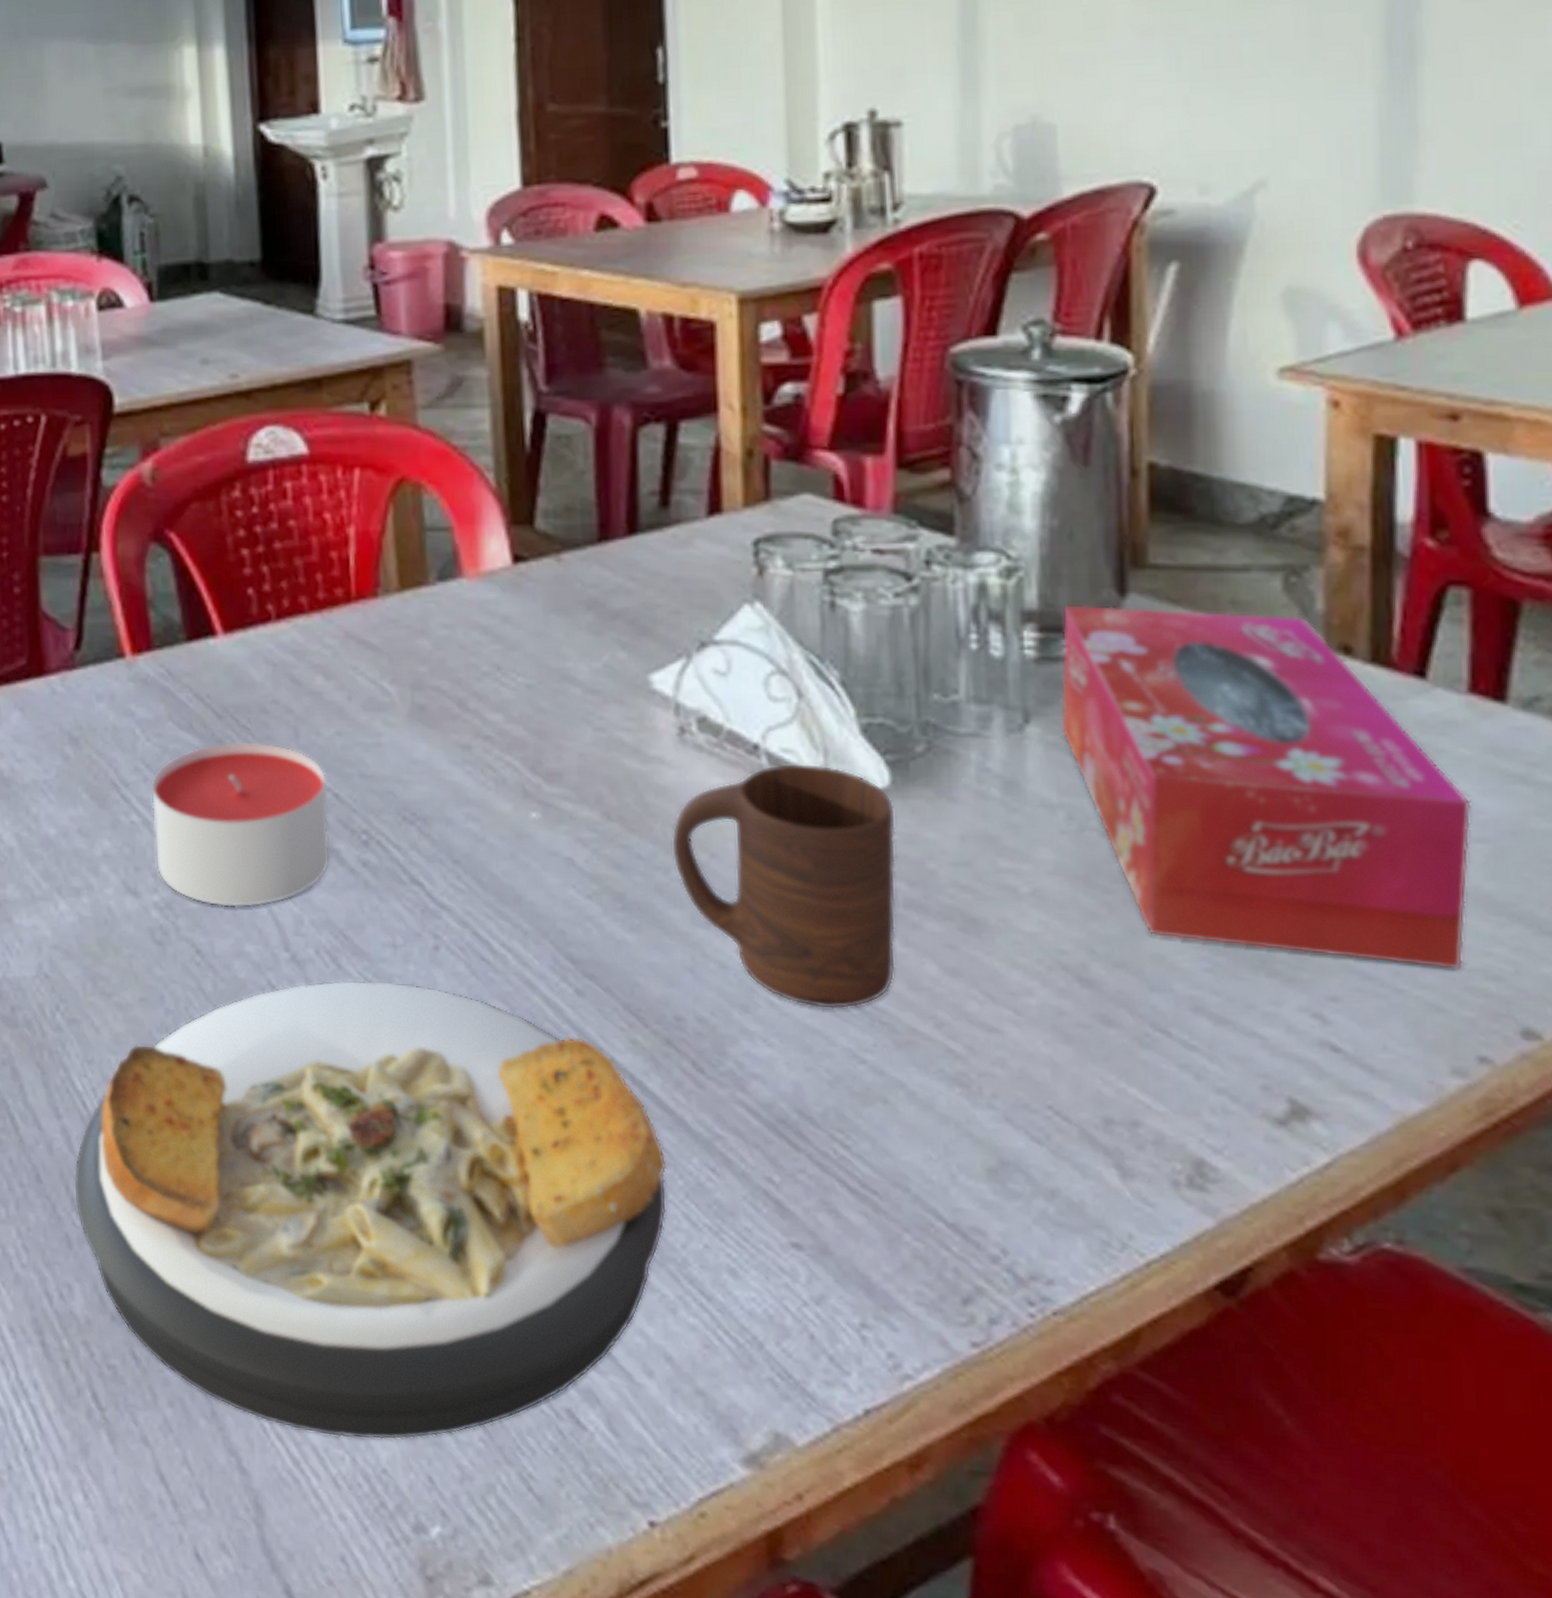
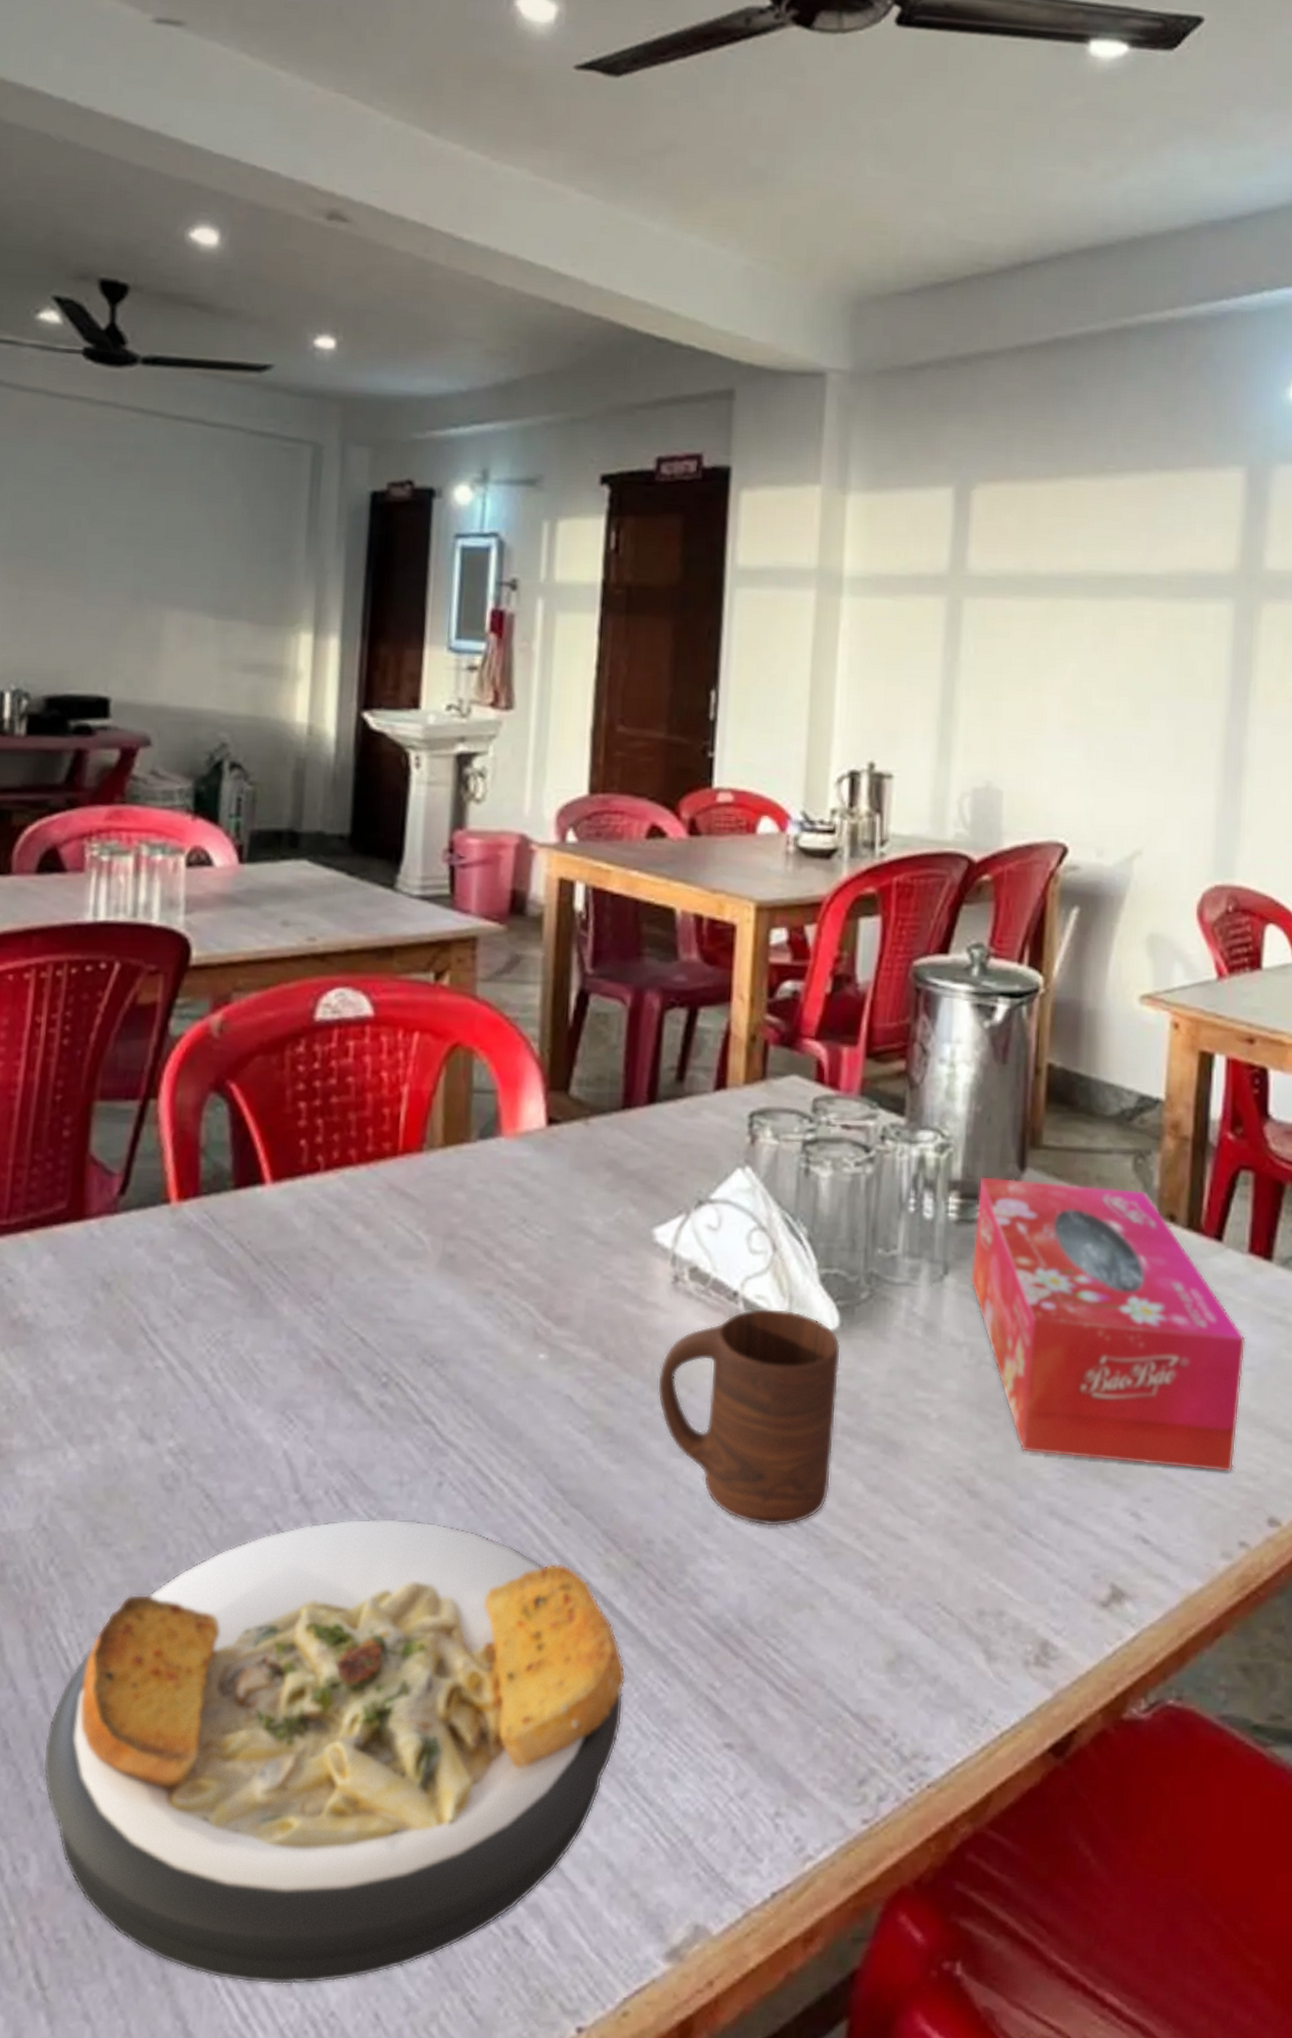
candle: present [151,742,331,908] -> none [175,1287,355,1451]

